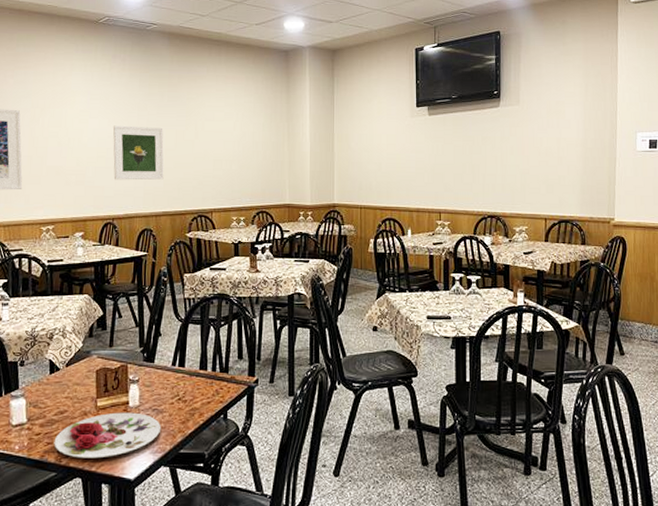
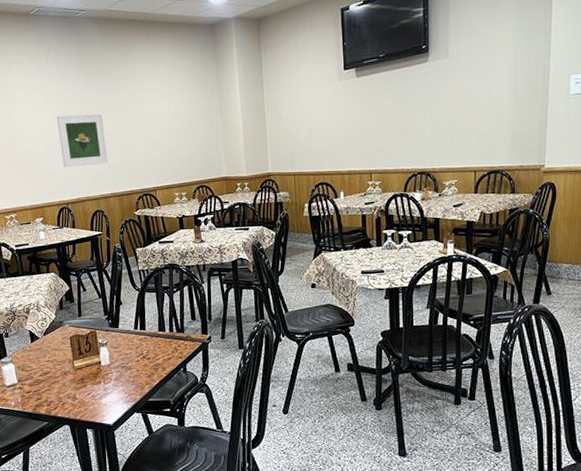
plate: present [54,412,162,459] -> none [42,370,131,410]

